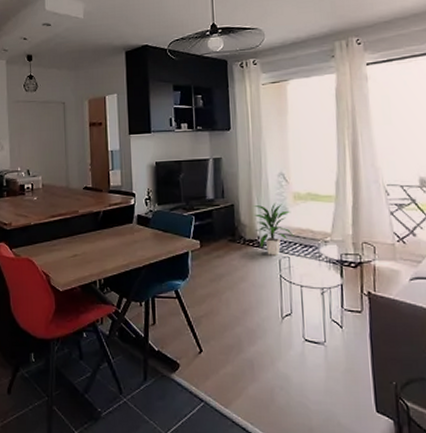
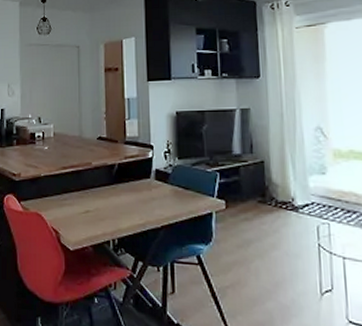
indoor plant: present [253,202,294,255] -> none [286,160,335,221]

